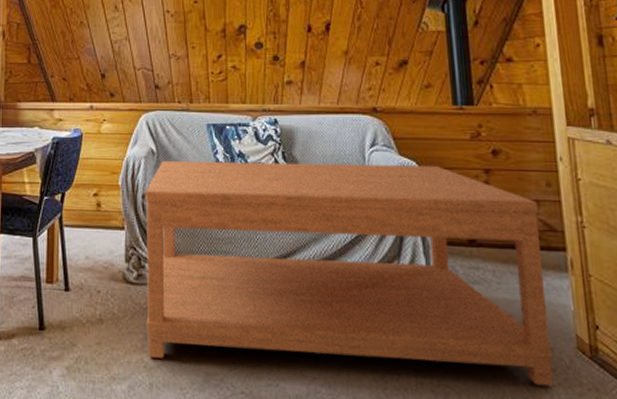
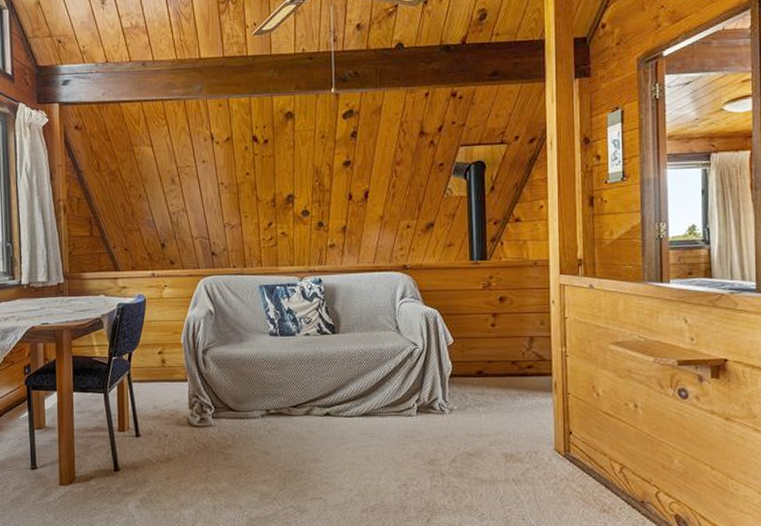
coffee table: present [145,160,554,387] -> none [205,313,537,485]

